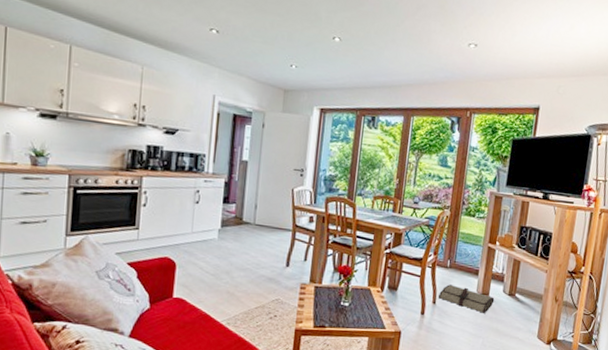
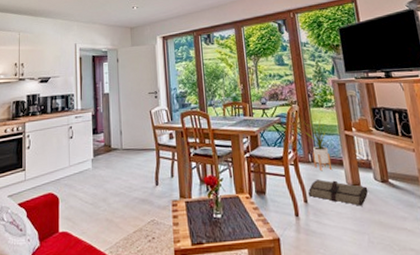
house plant: none [450,225,475,277] -> present [303,117,333,170]

